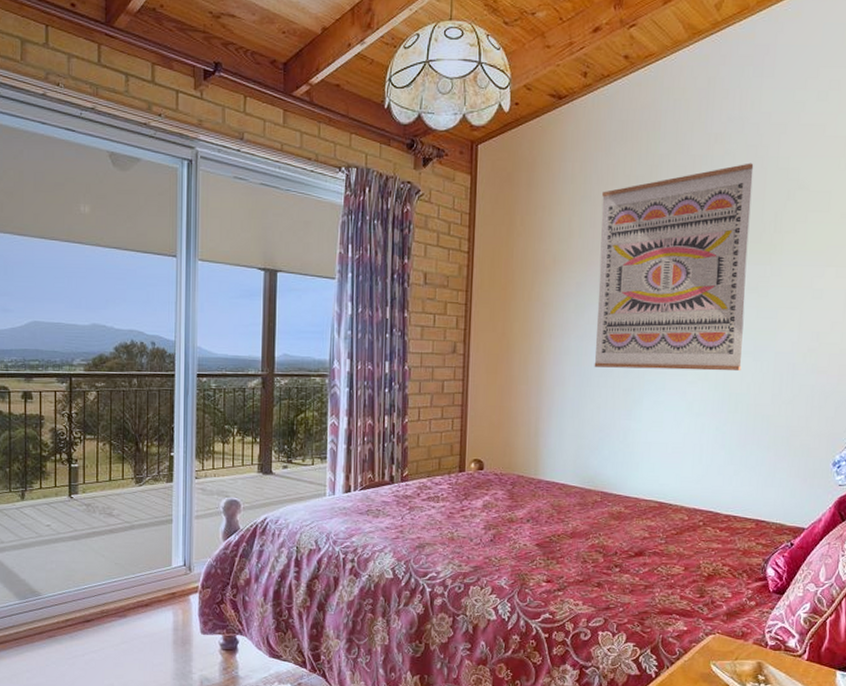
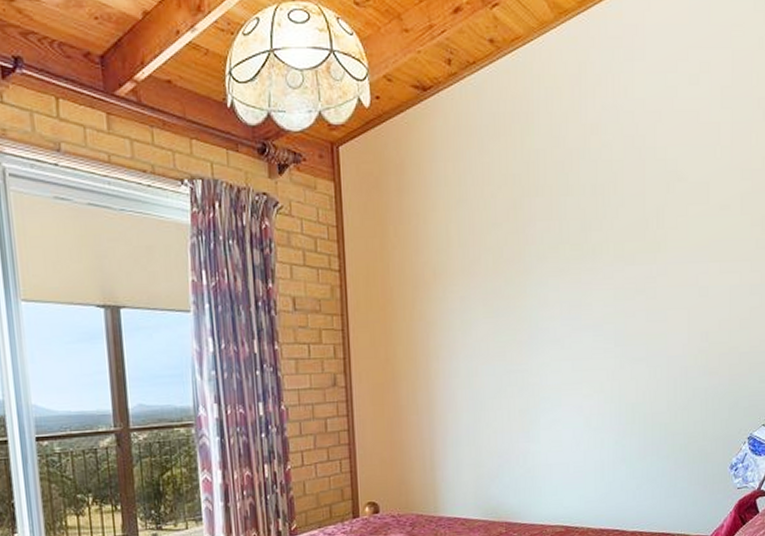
wall art: present [594,163,754,371] -> none [479,155,636,388]

